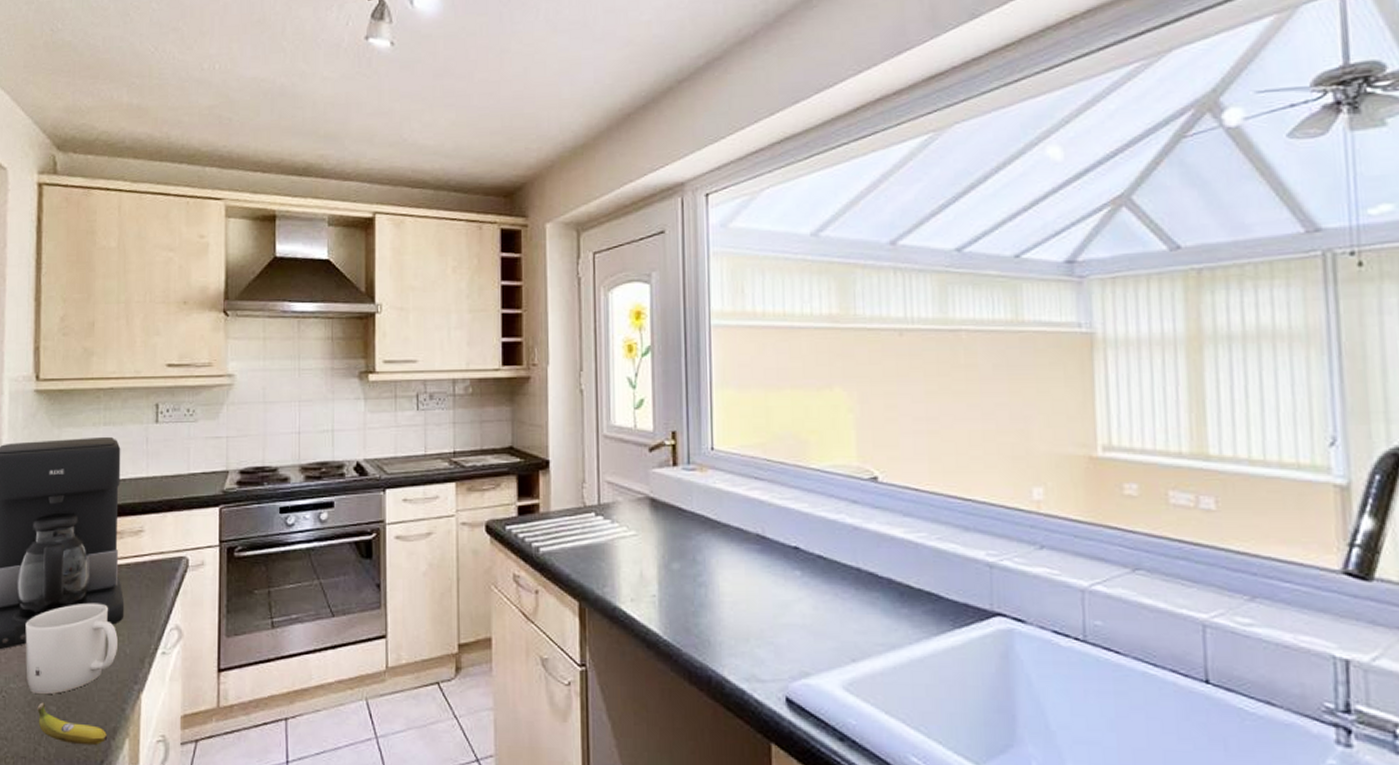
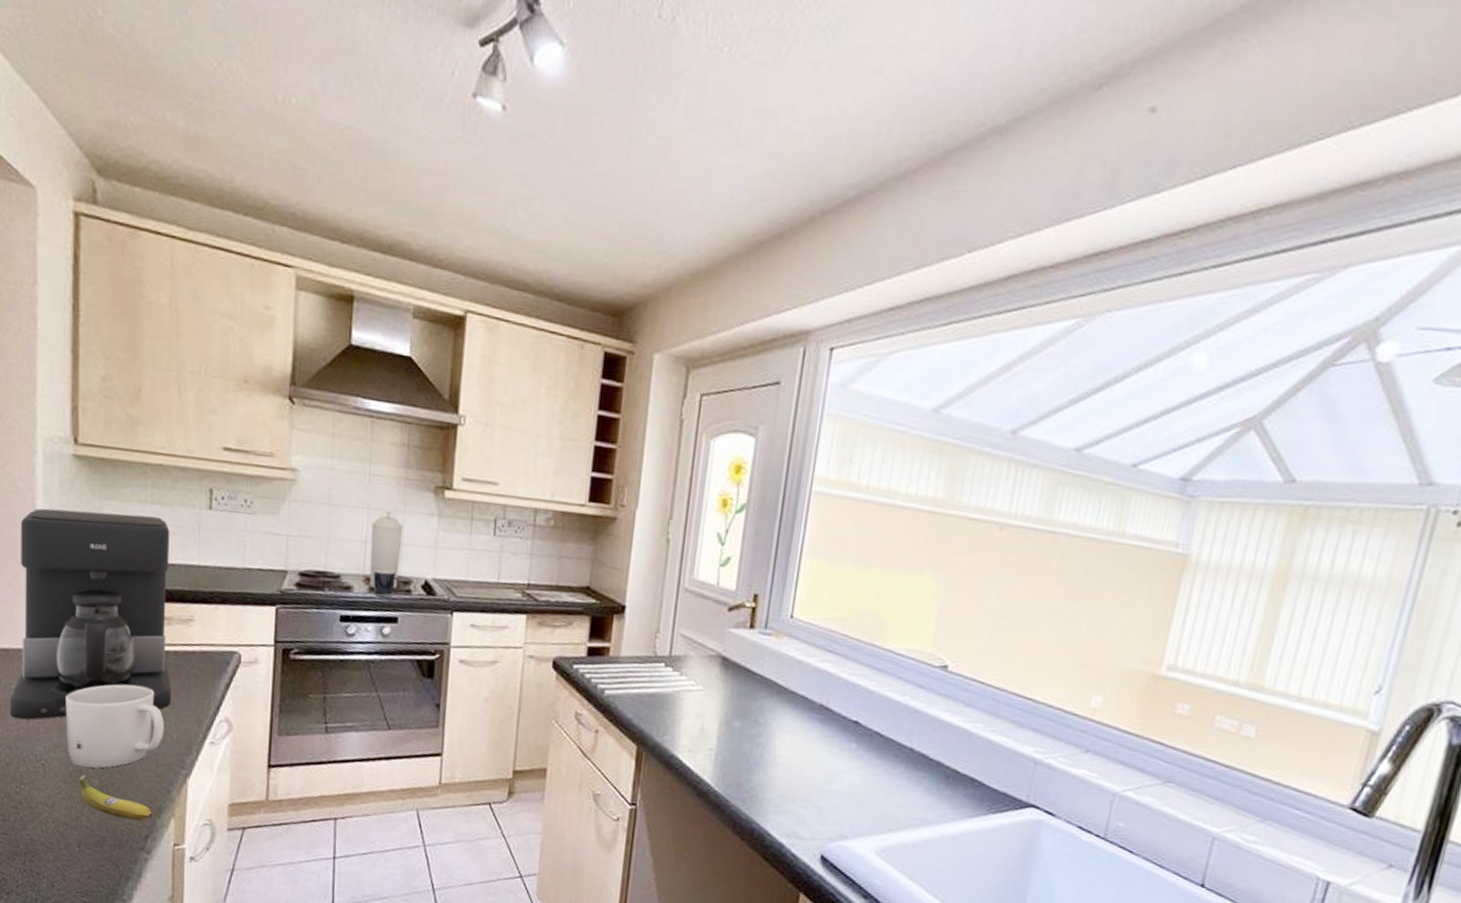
canister: none [303,400,333,477] -> present [369,510,403,588]
mug: none [308,457,334,484] -> present [373,569,401,598]

